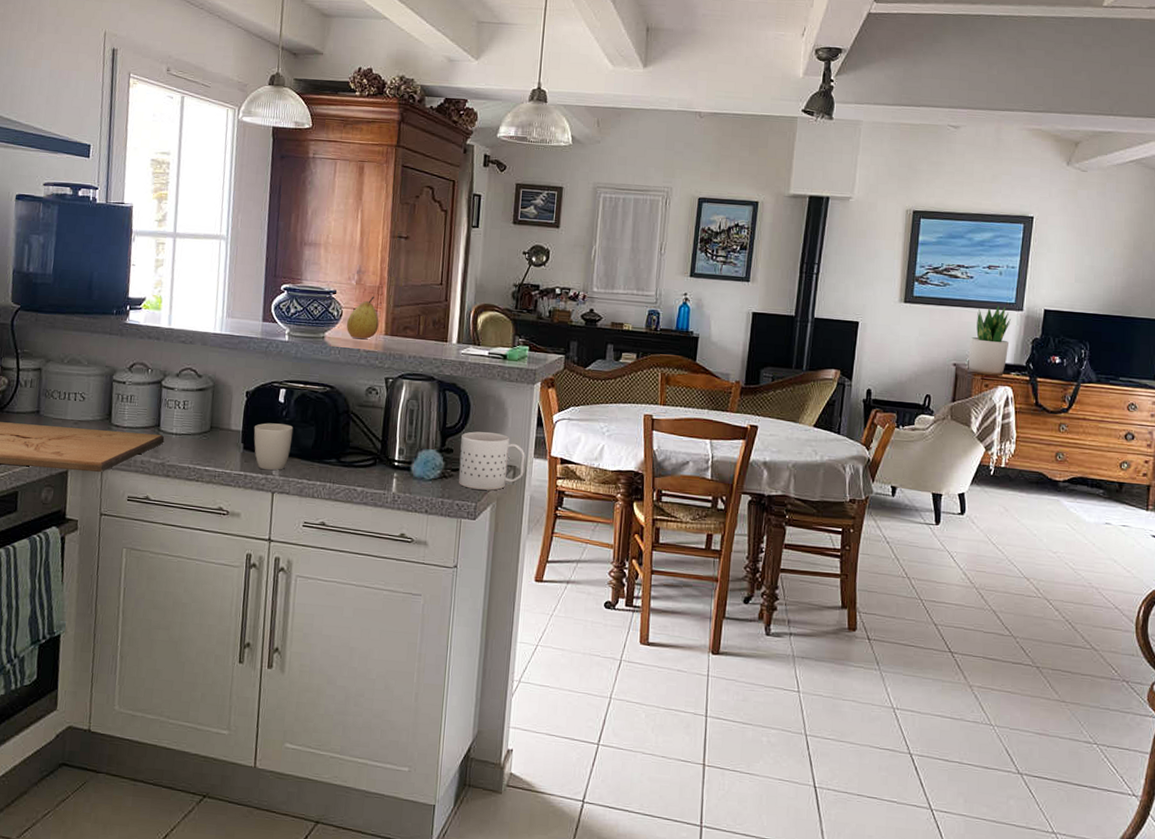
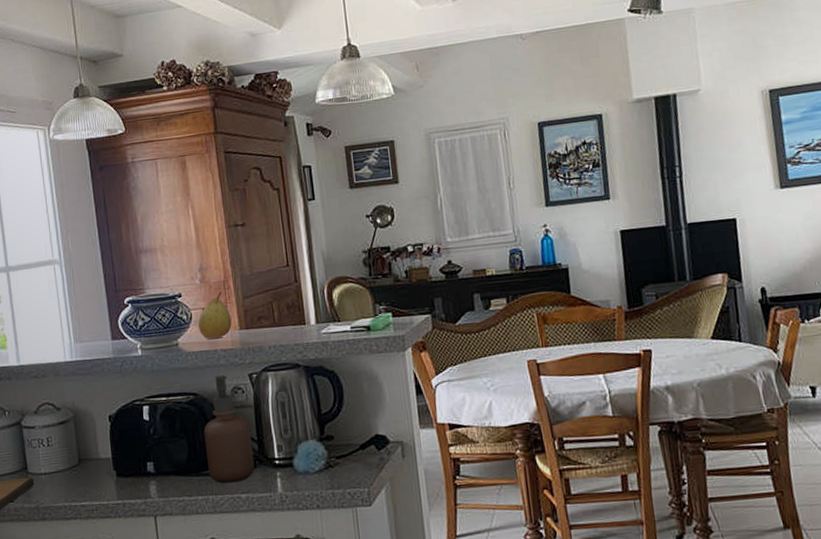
cup: present [253,423,294,471] -> none [123,442,166,495]
soap dispenser: none [330,373,378,476] -> present [203,374,255,484]
mug: present [458,431,525,491] -> none [338,409,413,474]

